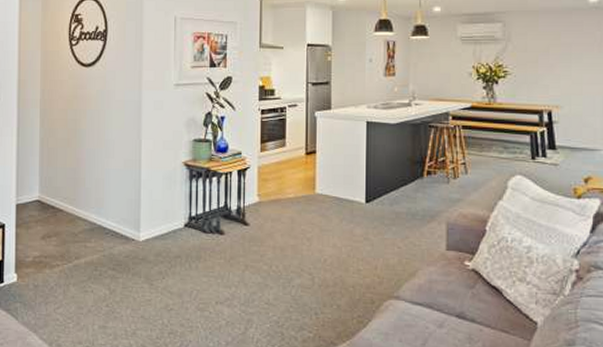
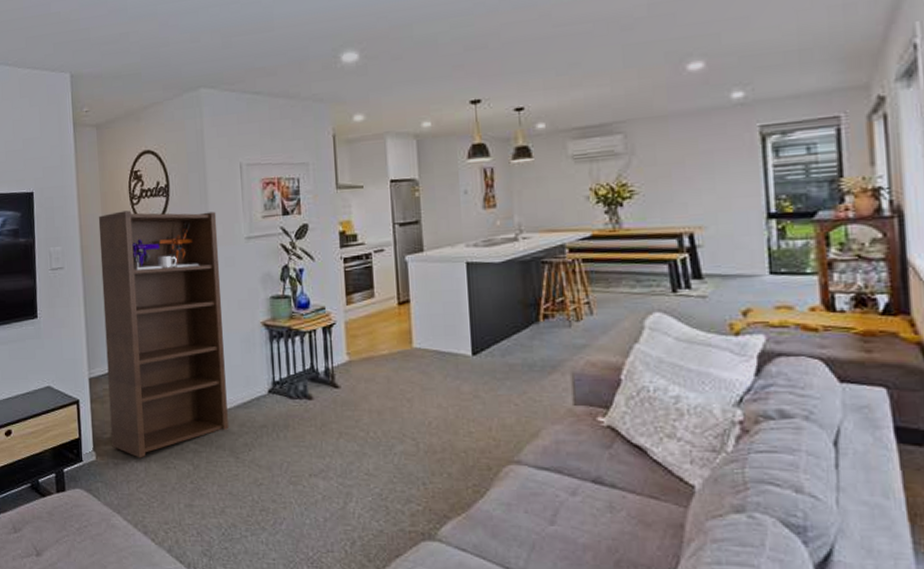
bookshelf: none [34,50,149,282] -> present [98,210,228,458]

